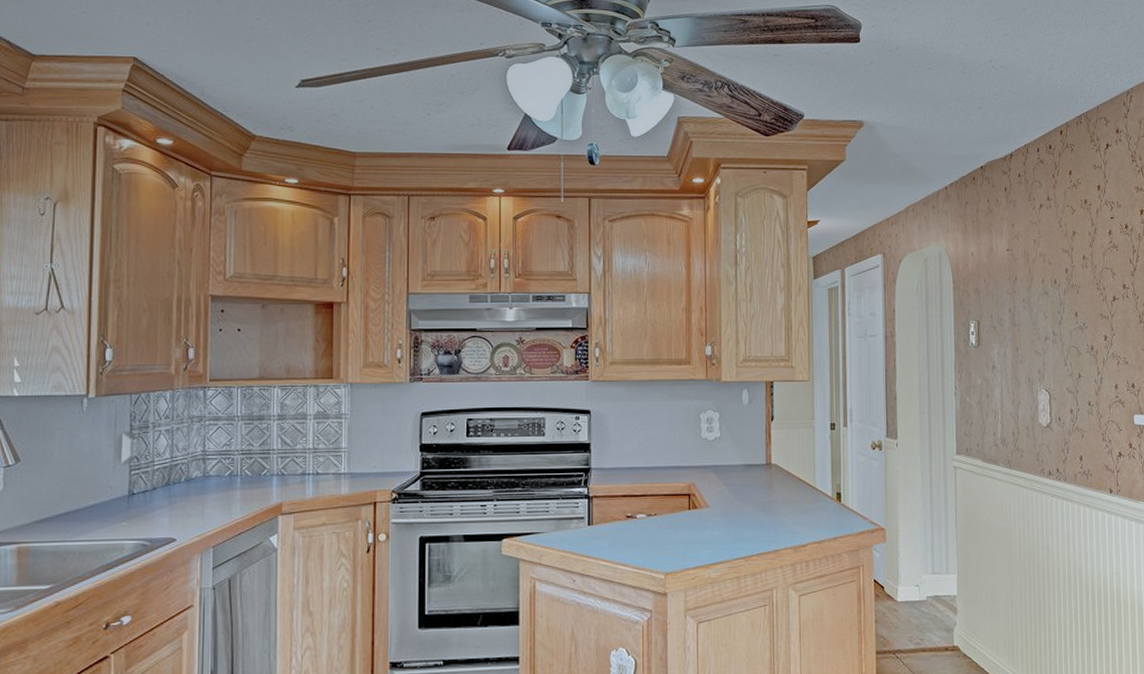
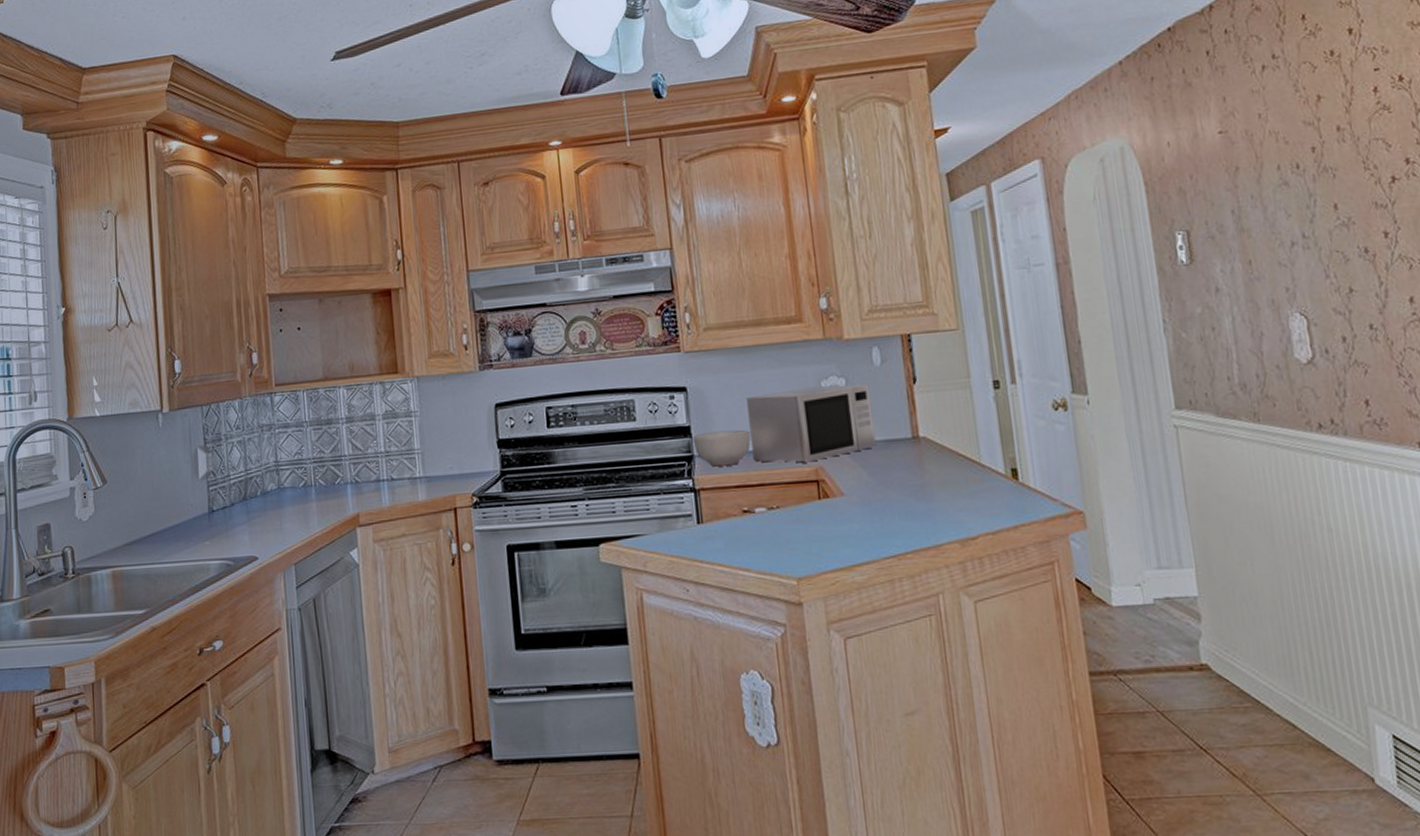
bowl: none [591,449,639,478] -> present [692,430,751,467]
microwave: none [639,417,738,479] -> present [746,384,877,463]

